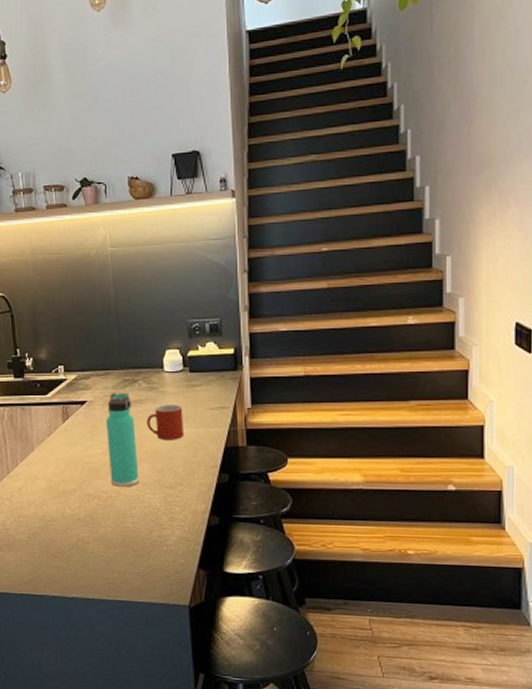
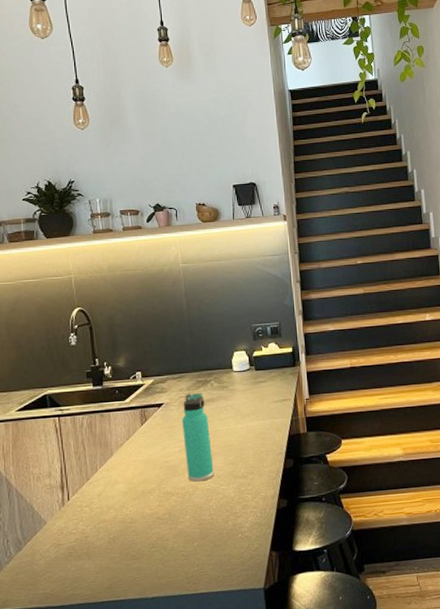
mug: present [146,404,185,440] -> none [219,400,253,434]

